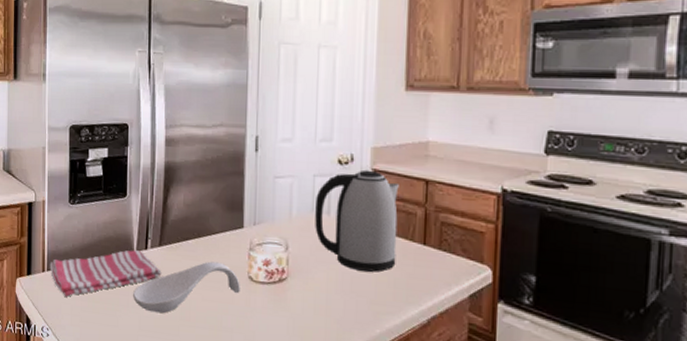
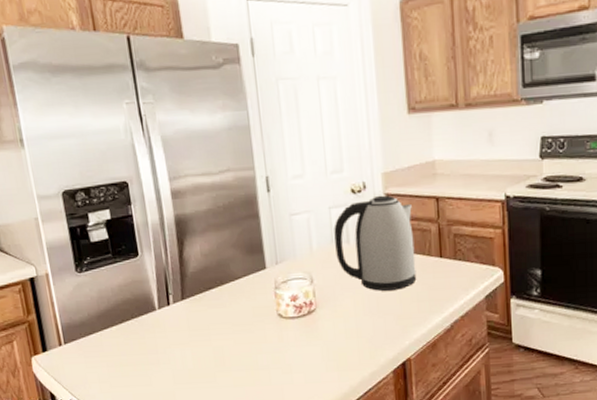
dish towel: present [49,250,162,297] -> none [65,308,189,366]
spoon rest: present [133,261,240,314] -> none [162,305,271,365]

